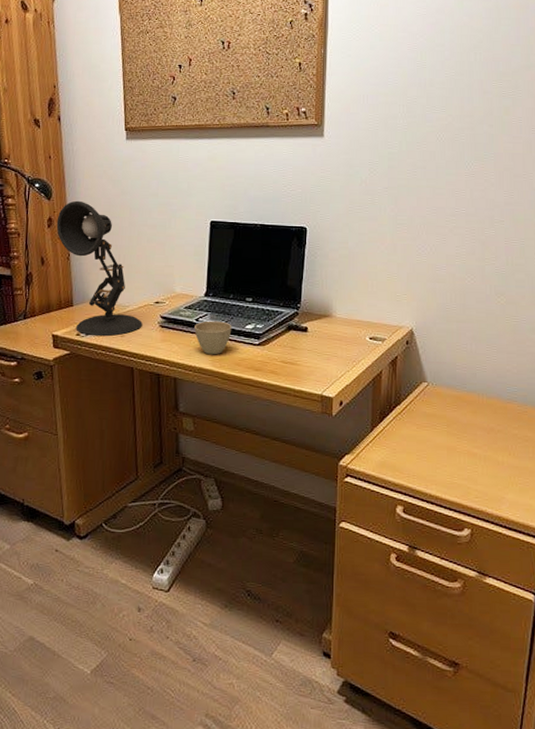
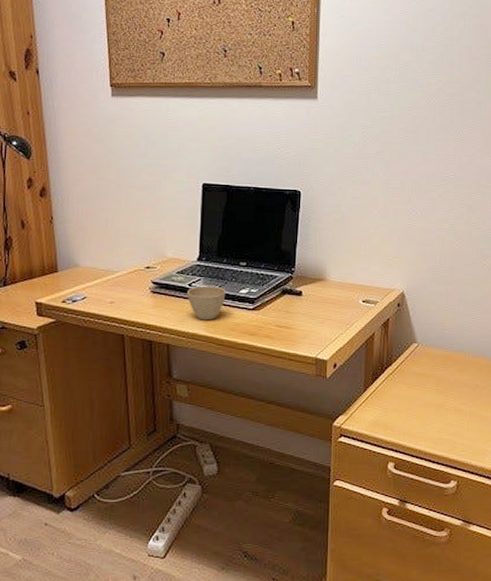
desk lamp: present [56,200,142,336] -> none [37,160,133,303]

